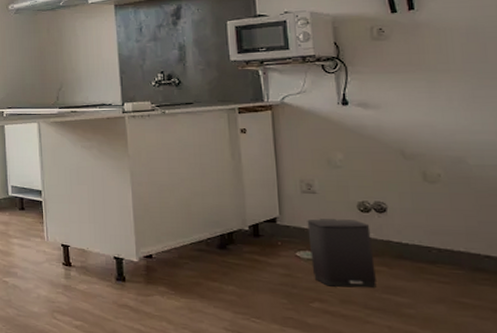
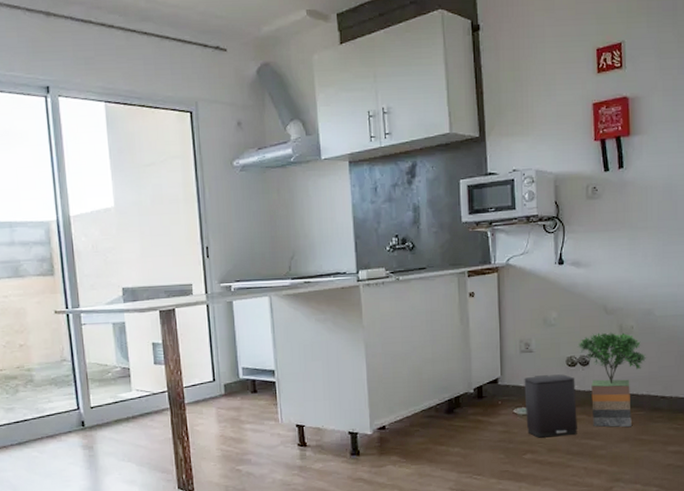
potted tree: none [370,178,462,287] -> present [577,332,647,428]

